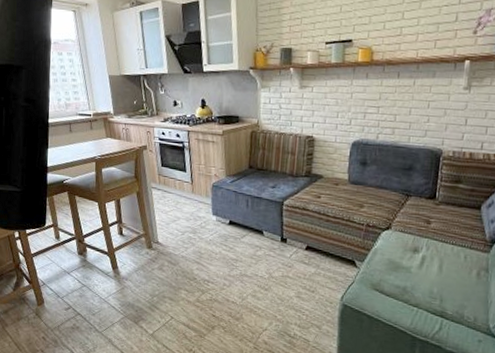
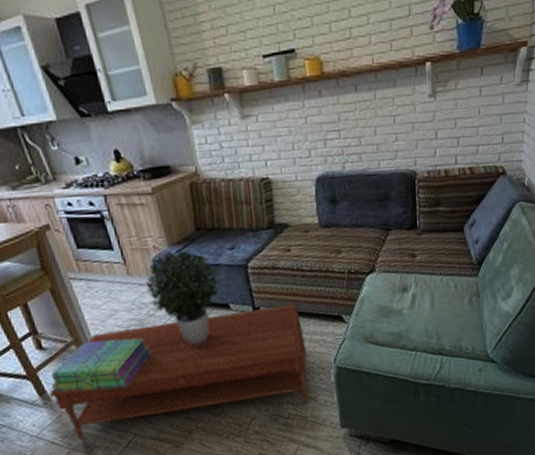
coffee table: none [119,232,319,330] -> present [49,303,308,440]
stack of books: none [122,237,197,279] -> present [50,338,152,392]
potted plant: none [203,180,259,259] -> present [145,251,219,347]

